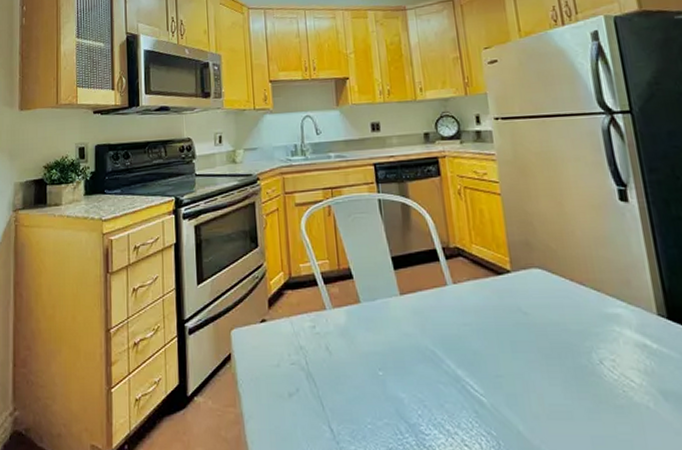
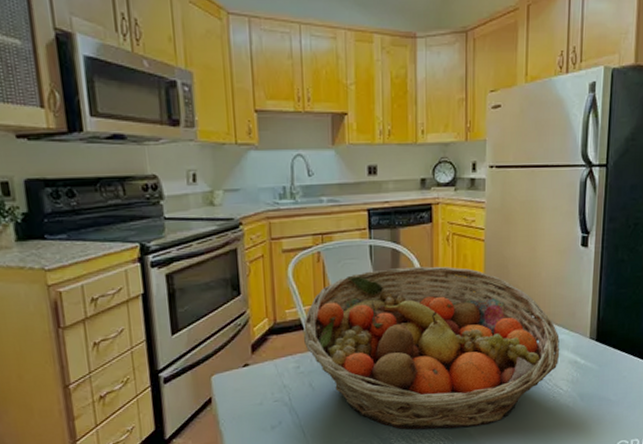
fruit basket: none [318,221,621,422] -> present [304,266,560,430]

